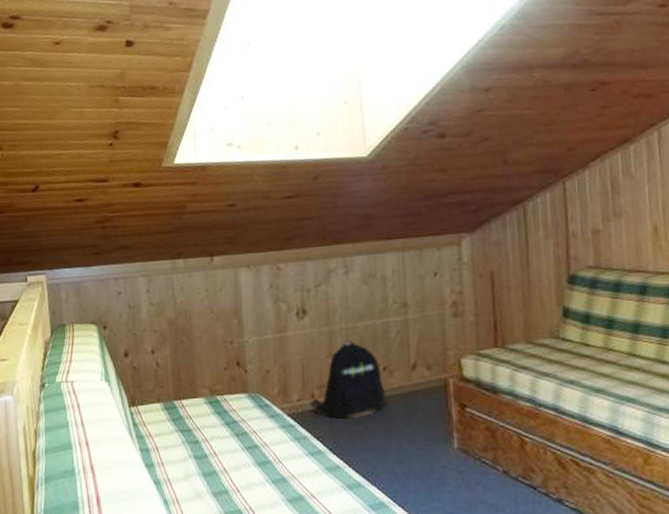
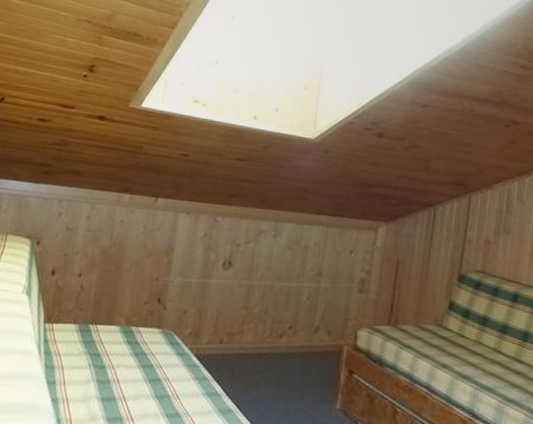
backpack: present [310,340,386,419] -> none [217,297,287,368]

